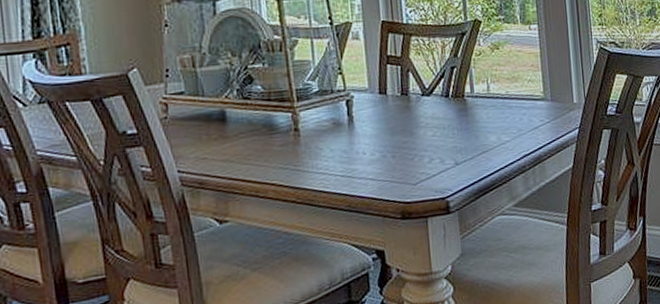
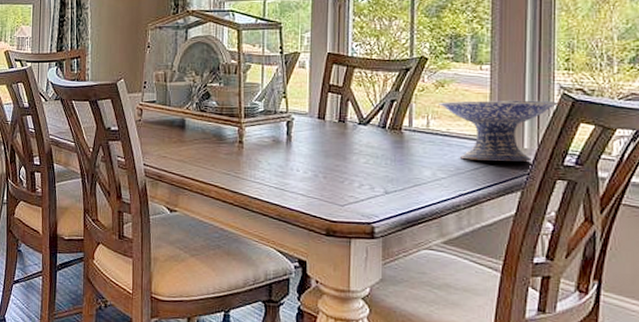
decorative bowl: none [496,55,597,120] -> present [438,100,558,162]

